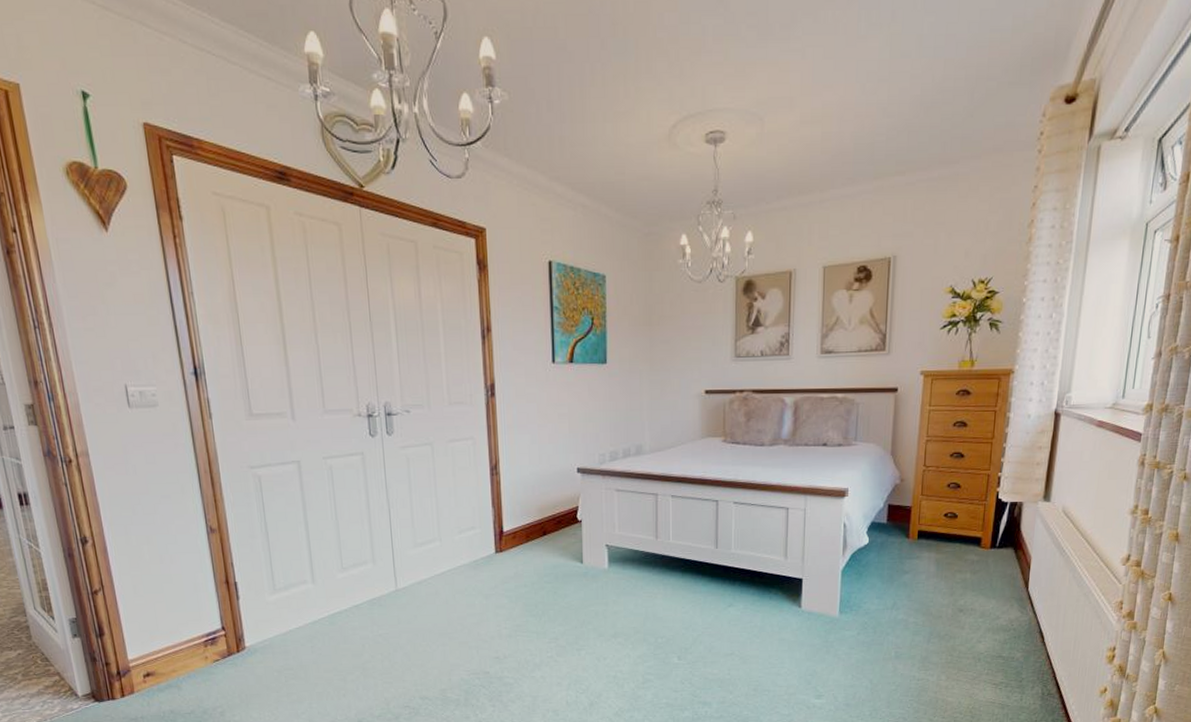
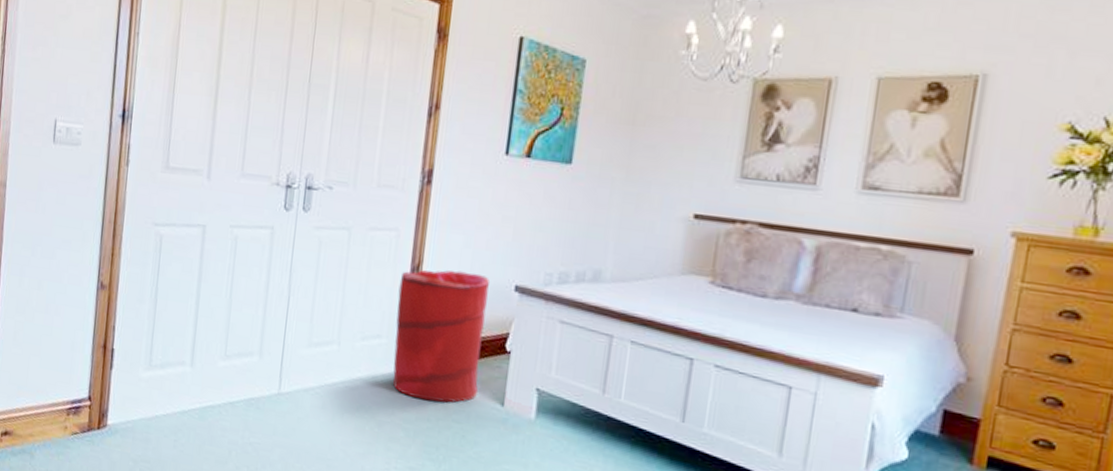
laundry hamper: none [482,463,562,571] -> present [393,270,490,403]

